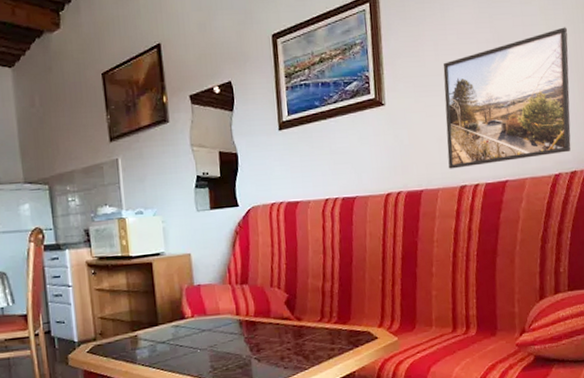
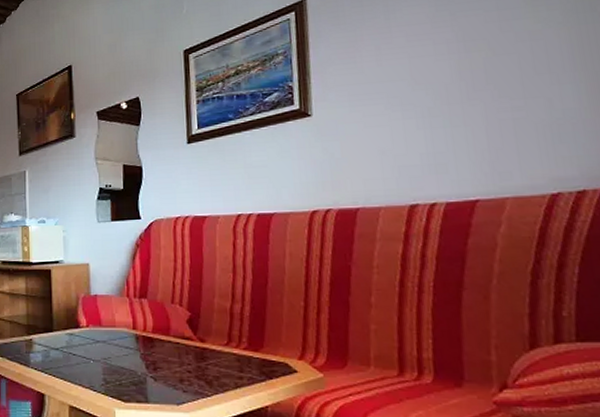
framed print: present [443,27,571,169] -> none [387,18,577,186]

